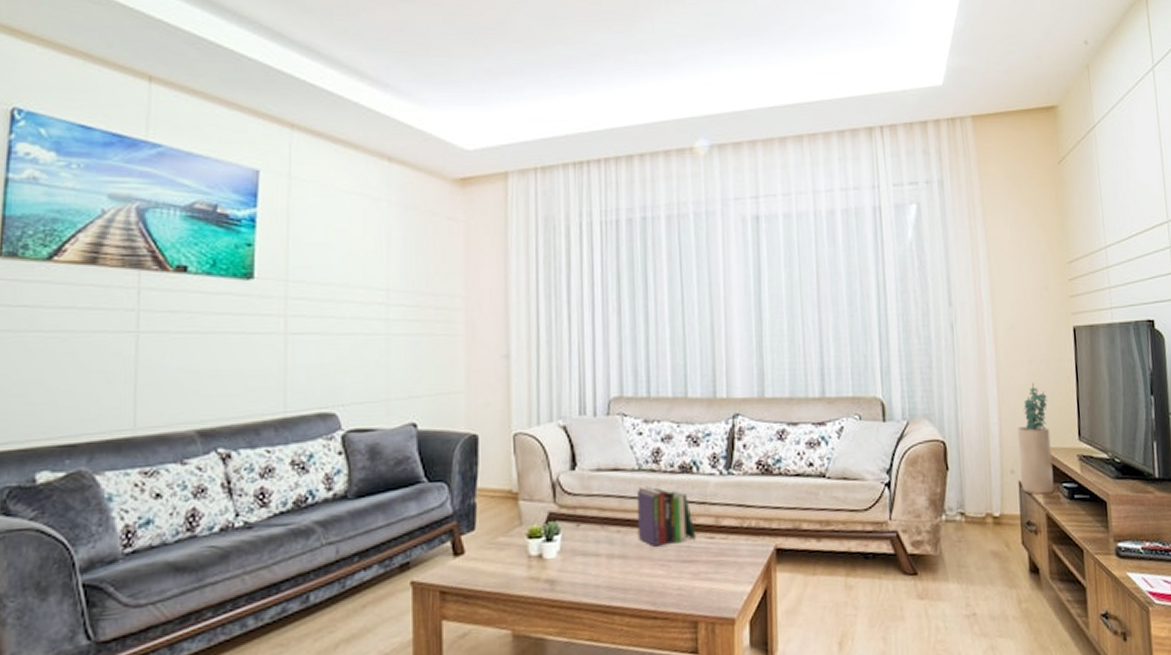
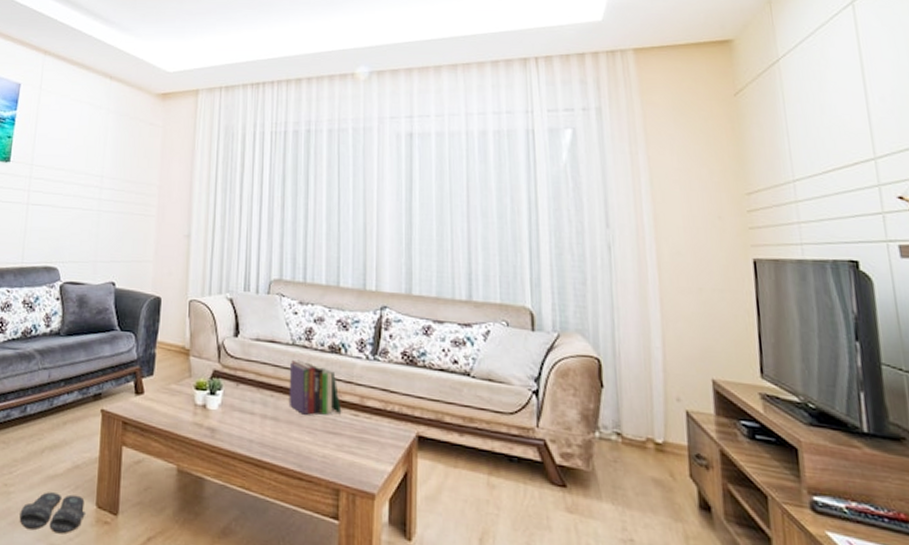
vase: present [1017,382,1055,496] -> none [685,311,730,431]

